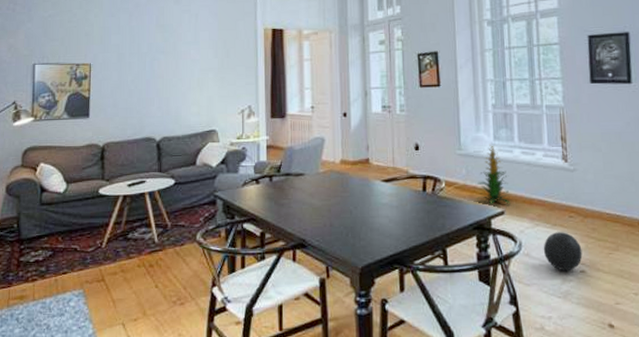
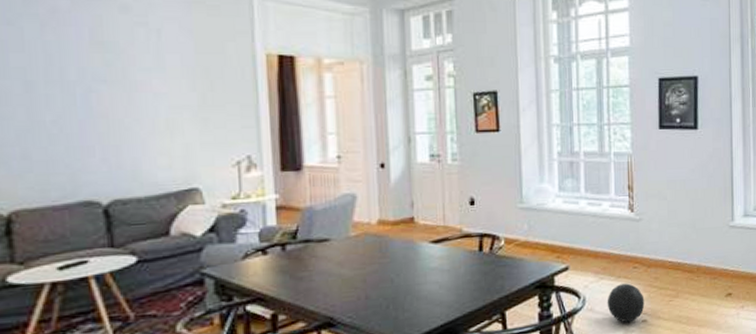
indoor plant: present [477,144,510,204] -> none [539,195,575,260]

